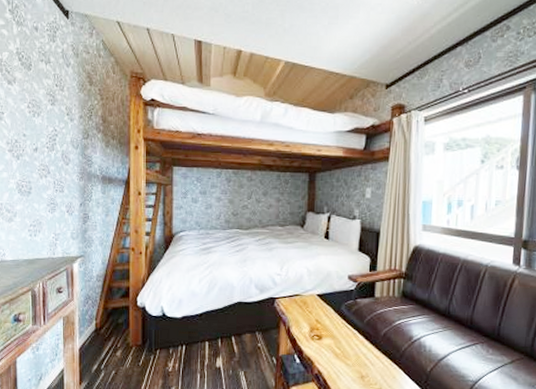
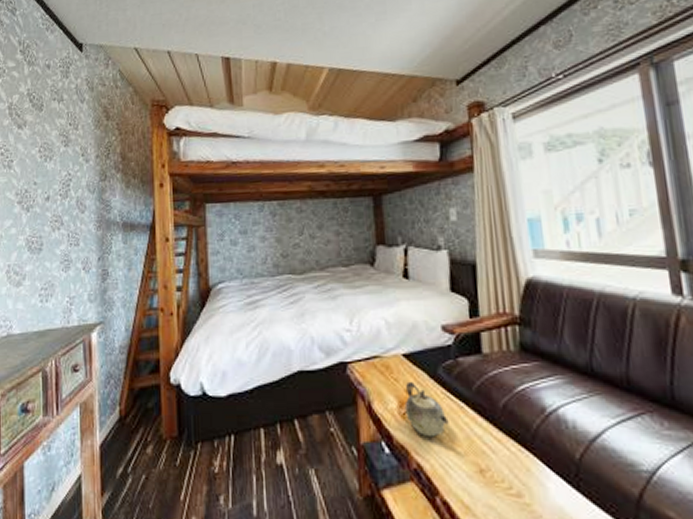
teapot: none [314,313,344,353] -> present [404,381,449,437]

